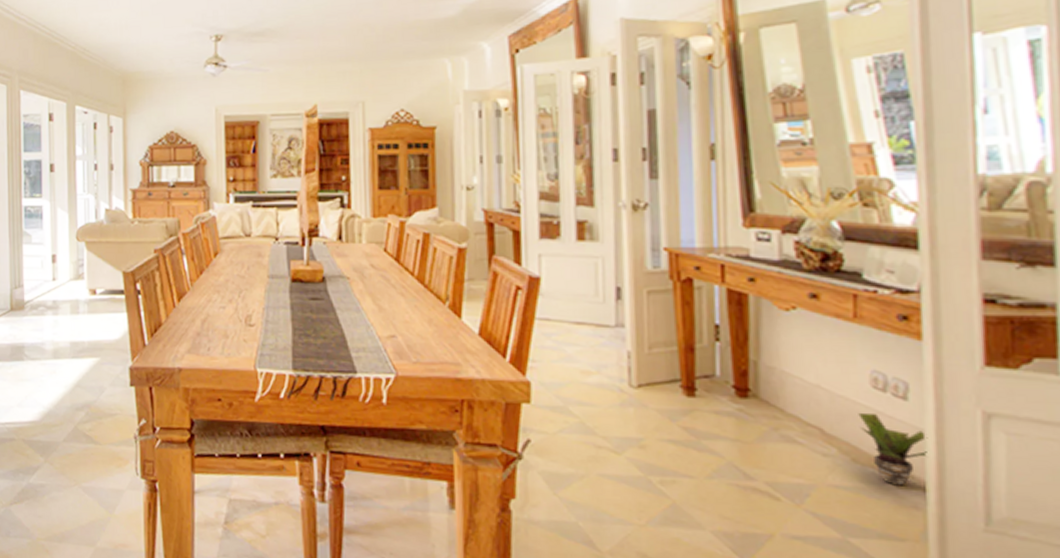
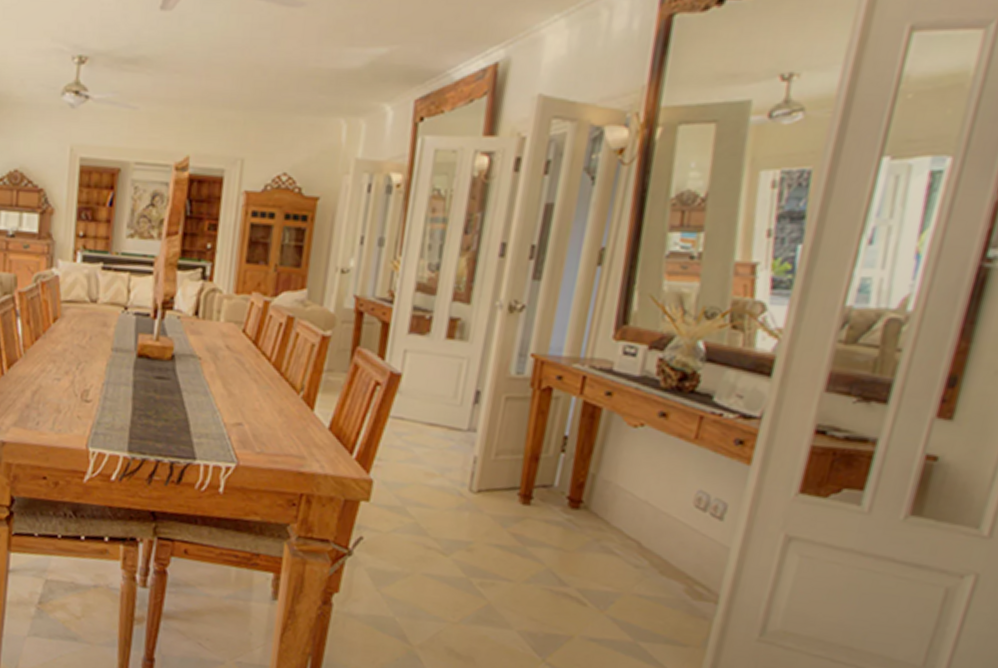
potted plant: present [858,412,928,486] -> none [674,529,732,598]

